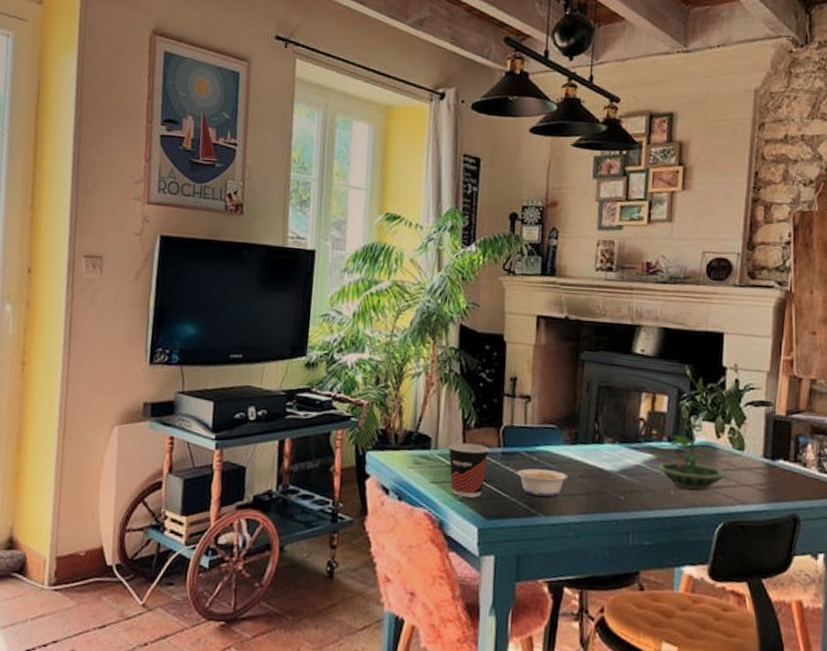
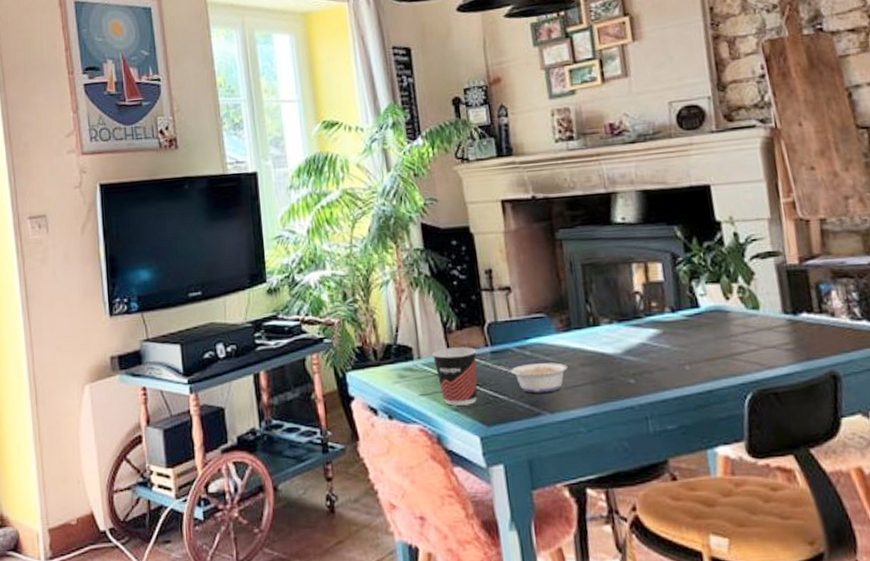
terrarium: present [656,422,727,491] -> none [663,286,746,362]

